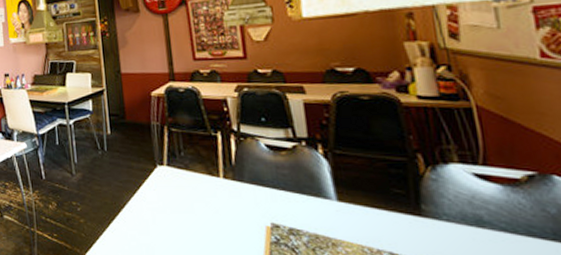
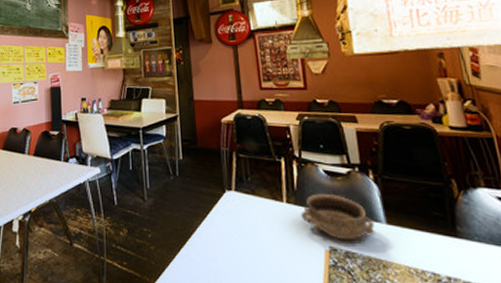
ceramic bowl: none [239,168,324,217] -> present [301,193,375,241]

